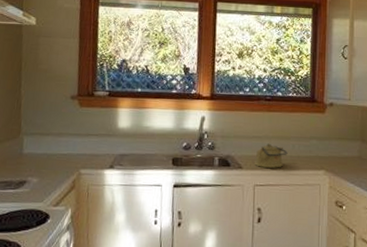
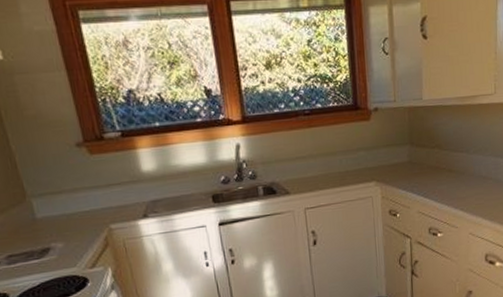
kettle: present [255,143,288,168] -> none [302,162,336,189]

